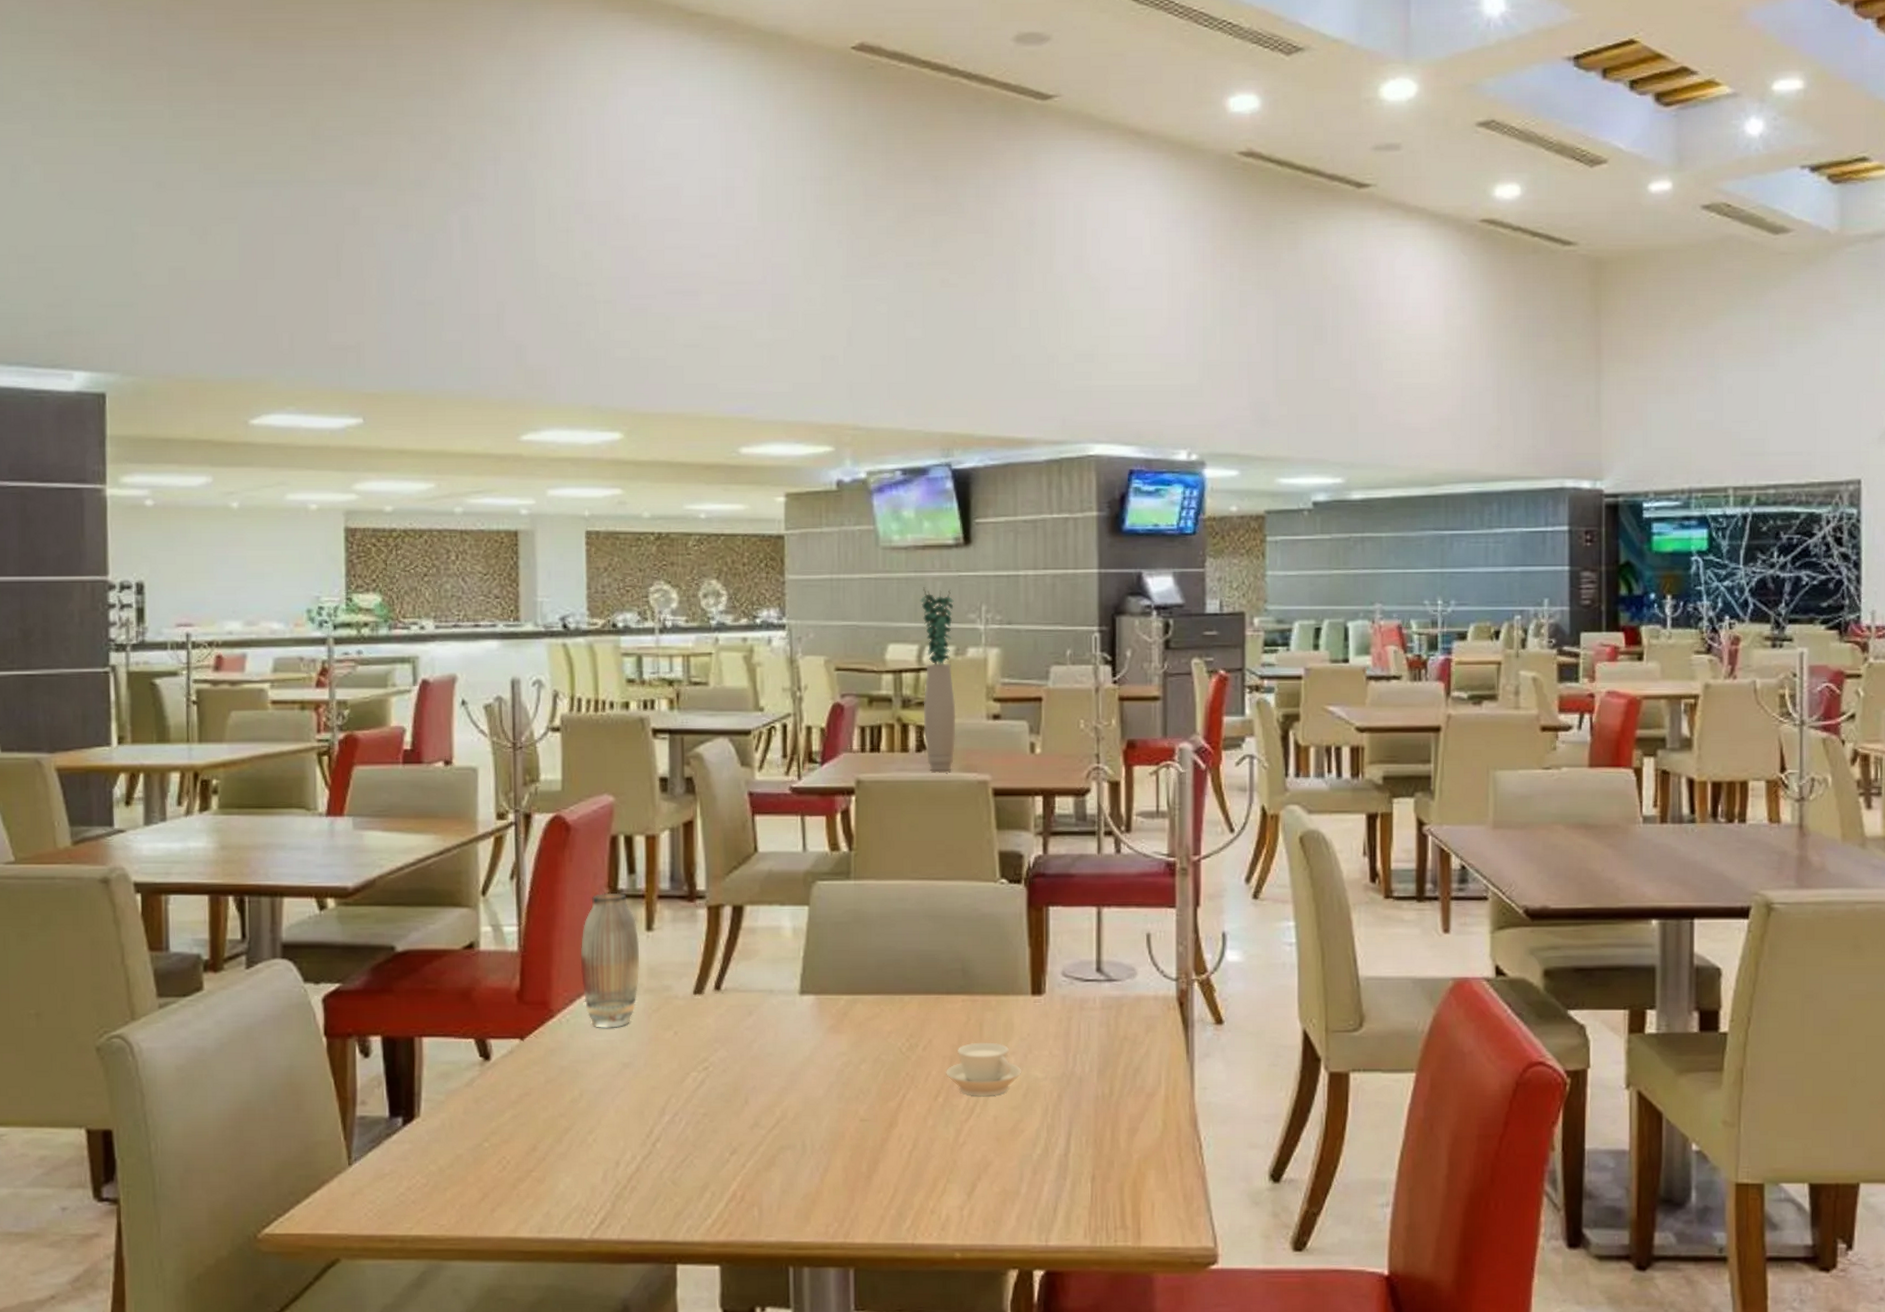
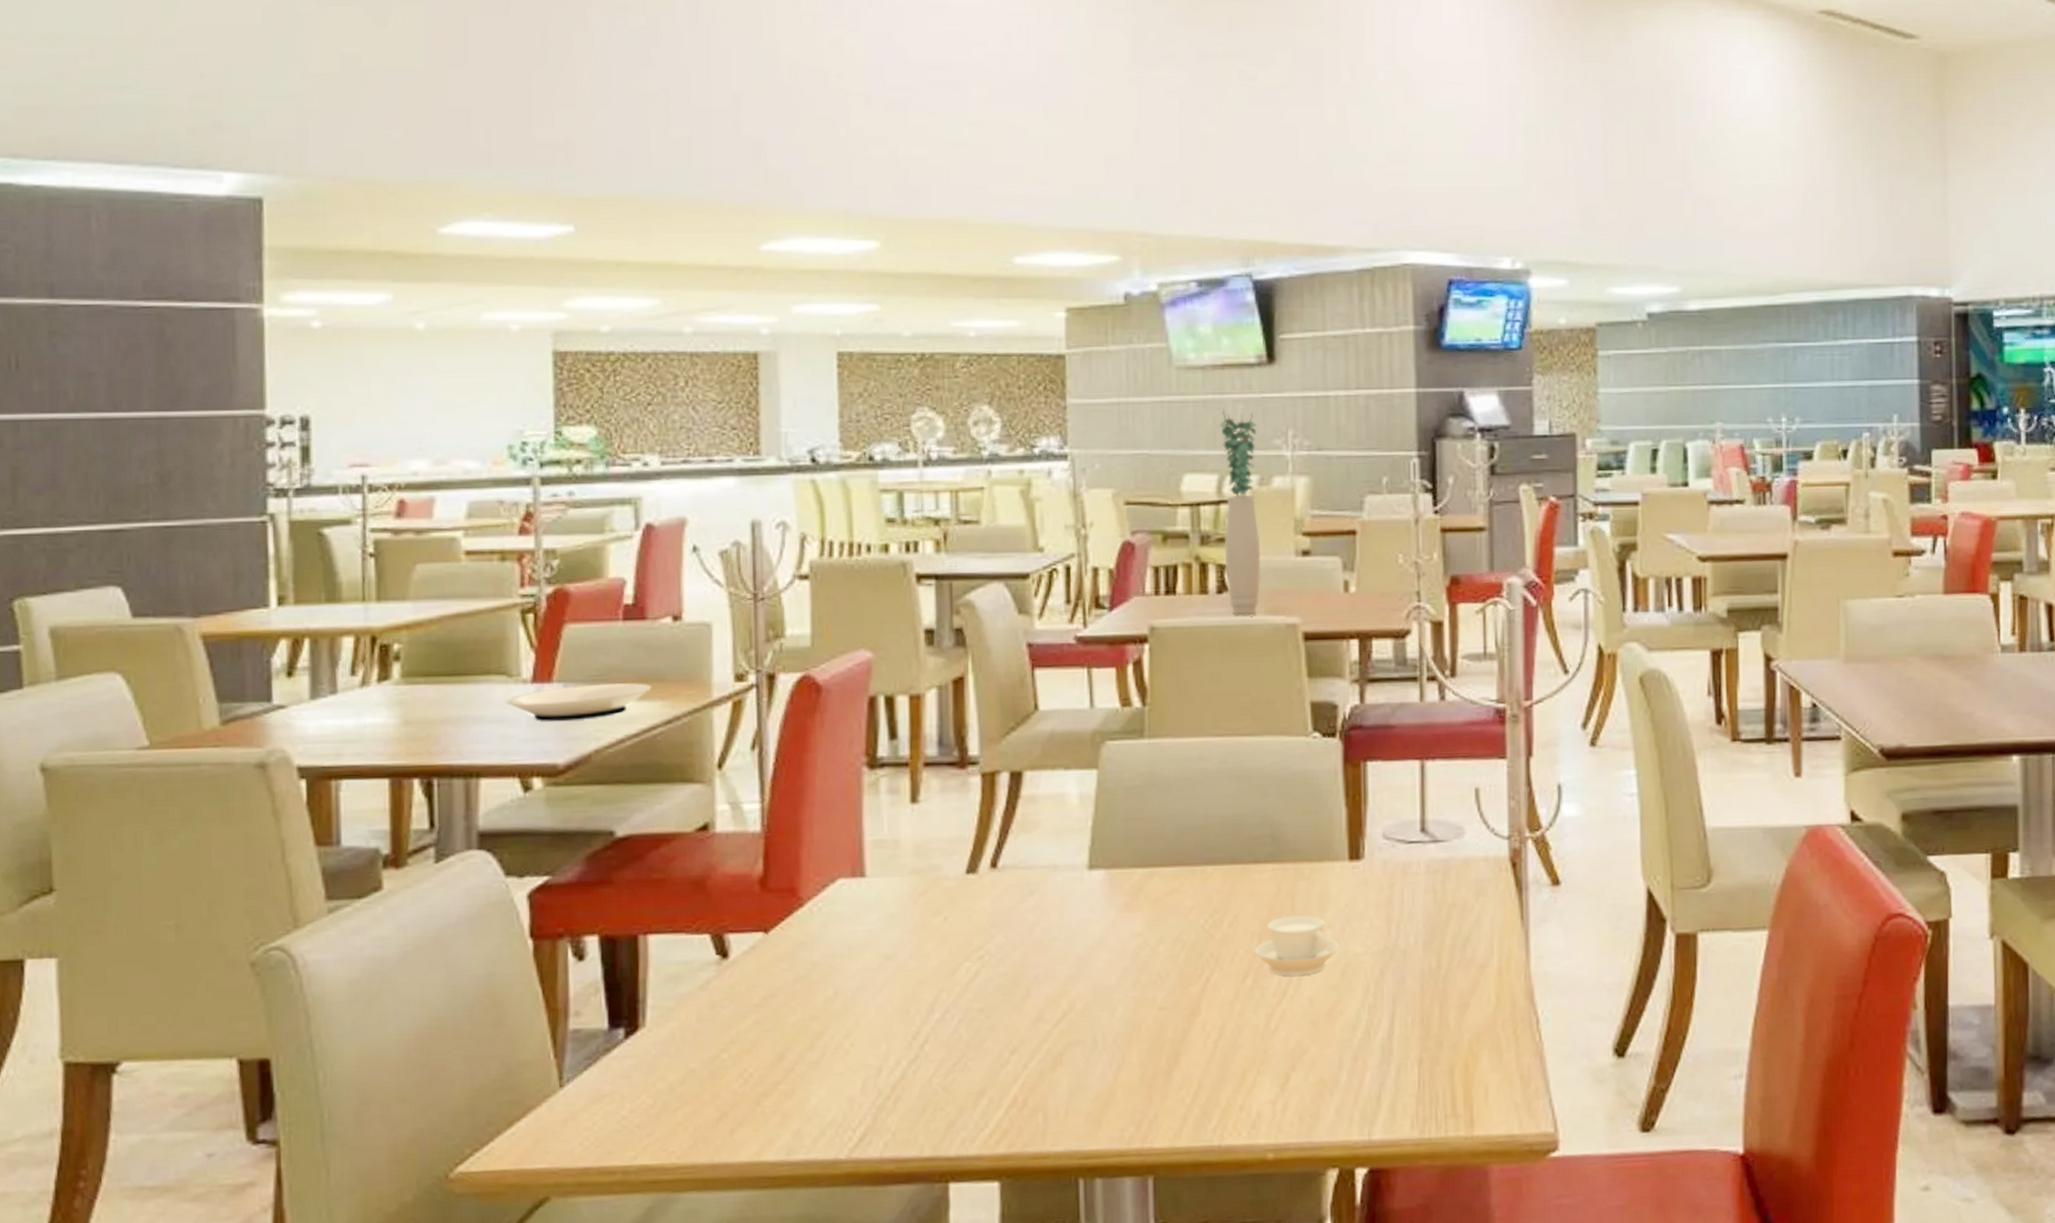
plate: none [304,817,427,849] -> present [505,682,652,721]
vase: present [580,892,640,1028] -> none [834,761,904,916]

